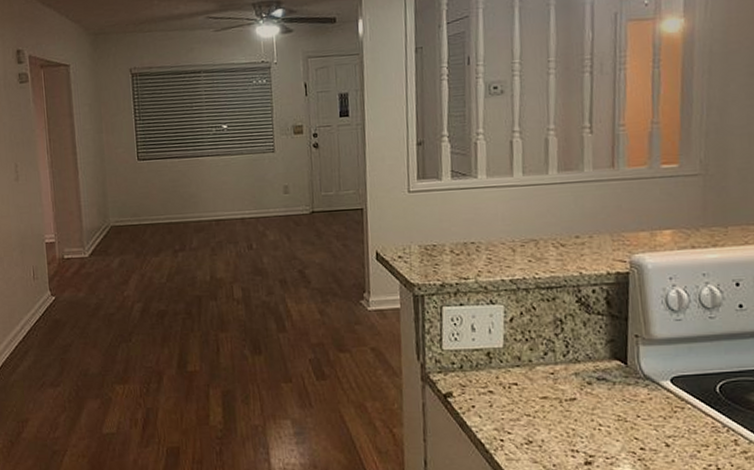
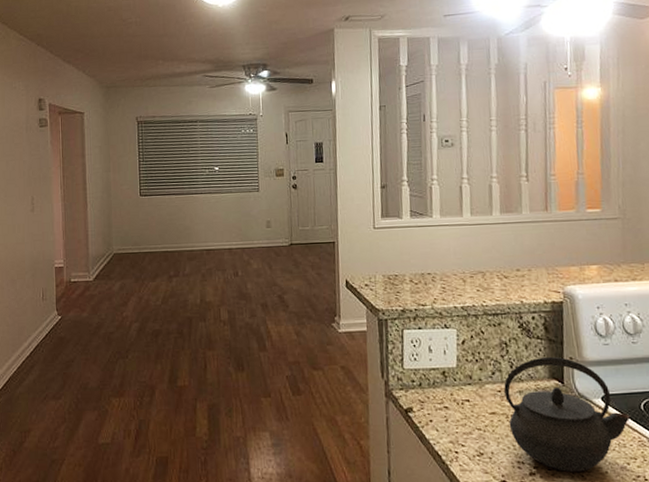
kettle: none [557,334,703,461] -> present [504,356,630,472]

